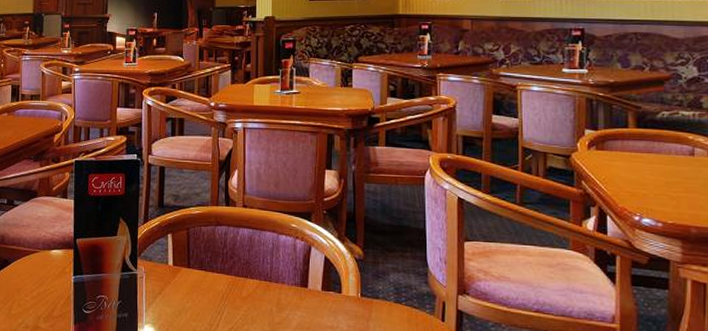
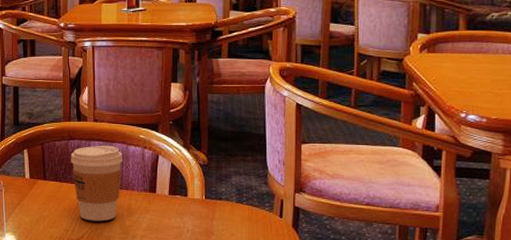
coffee cup: none [217,233,272,317] -> present [70,145,122,221]

